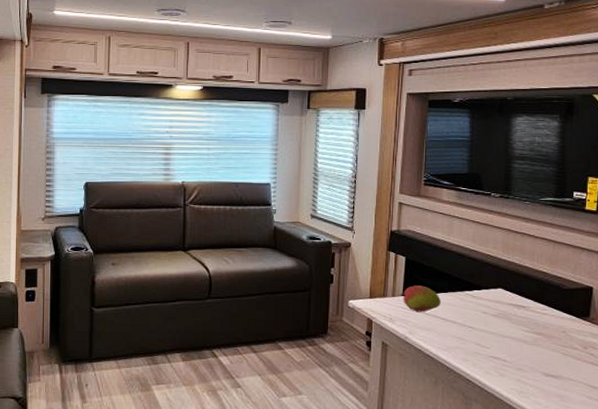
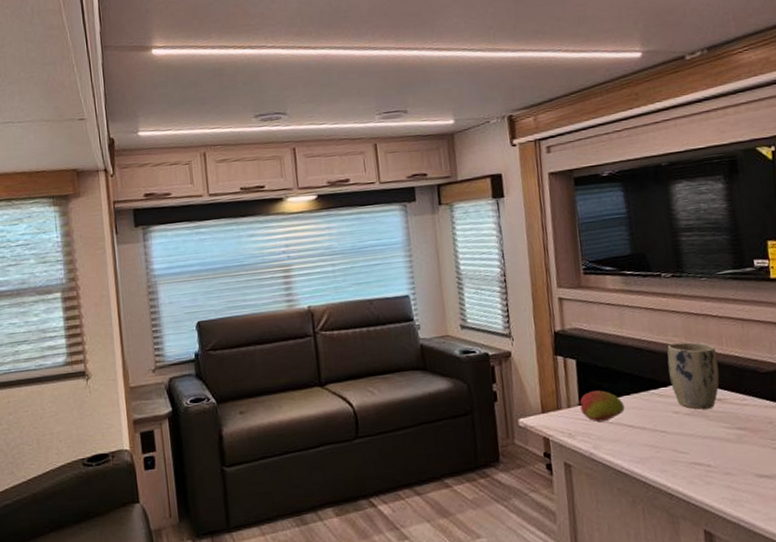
plant pot: none [484,254,527,313] -> present [667,342,720,410]

